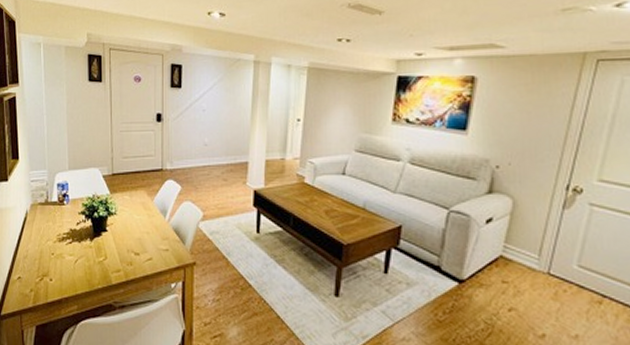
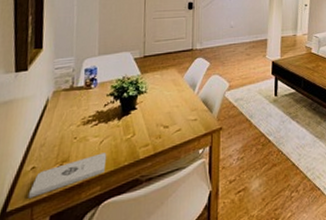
notepad: none [17,272,82,306] -> present [28,152,107,199]

